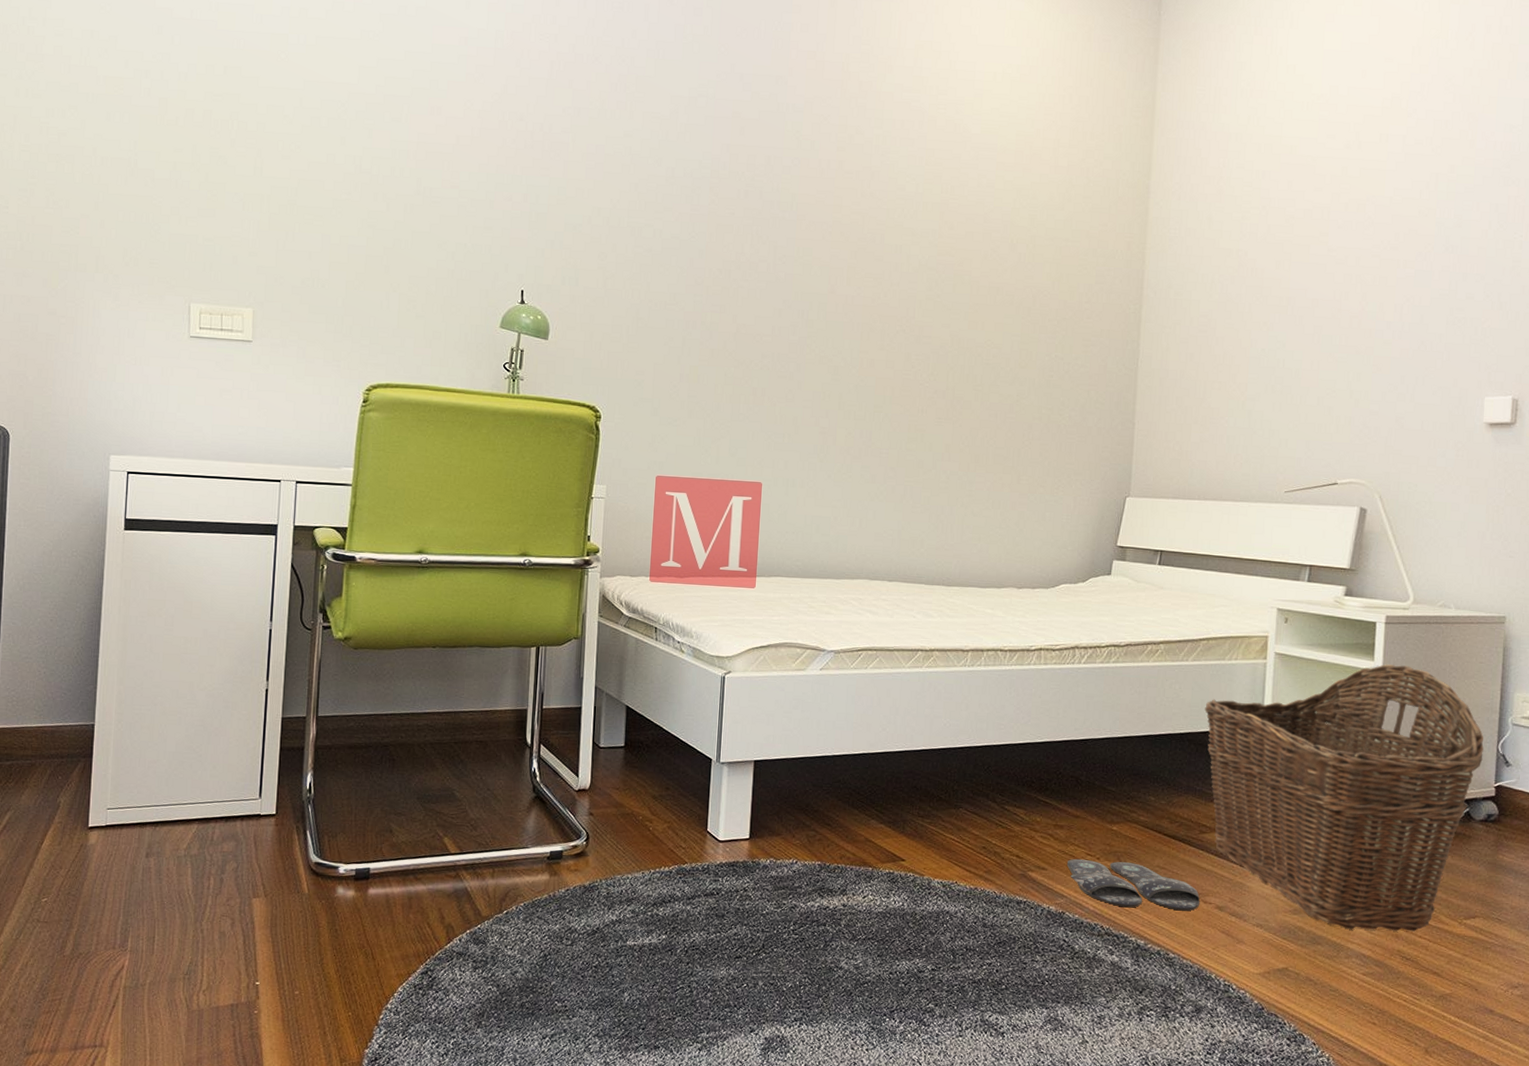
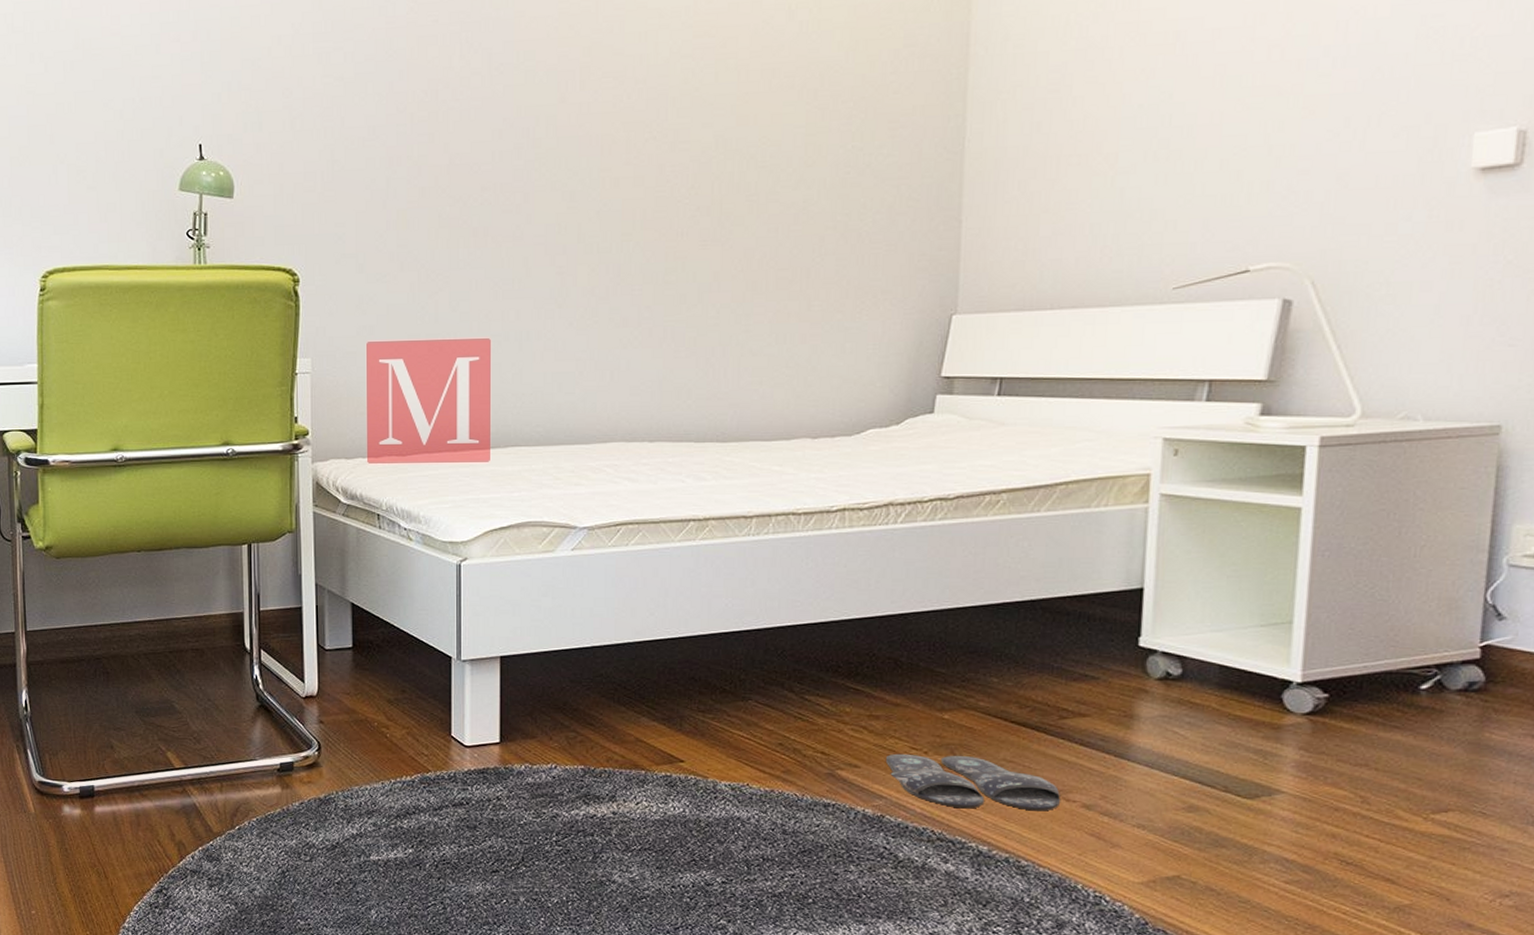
wicker basket: present [1205,663,1484,932] -> none [1063,498,1465,830]

